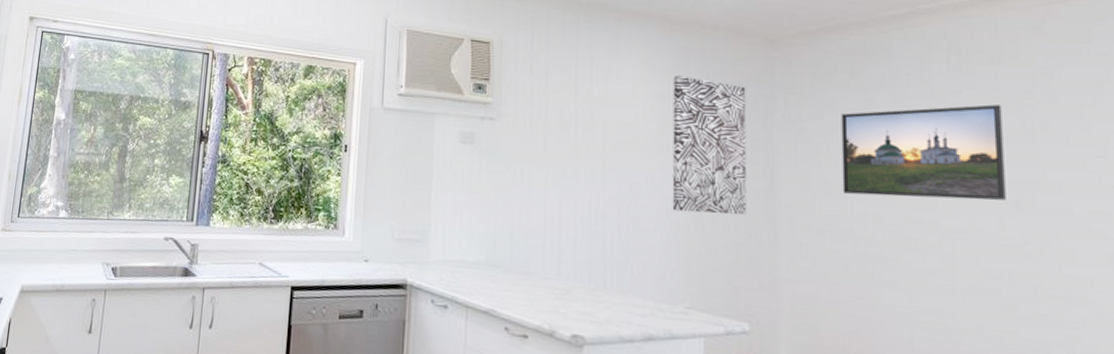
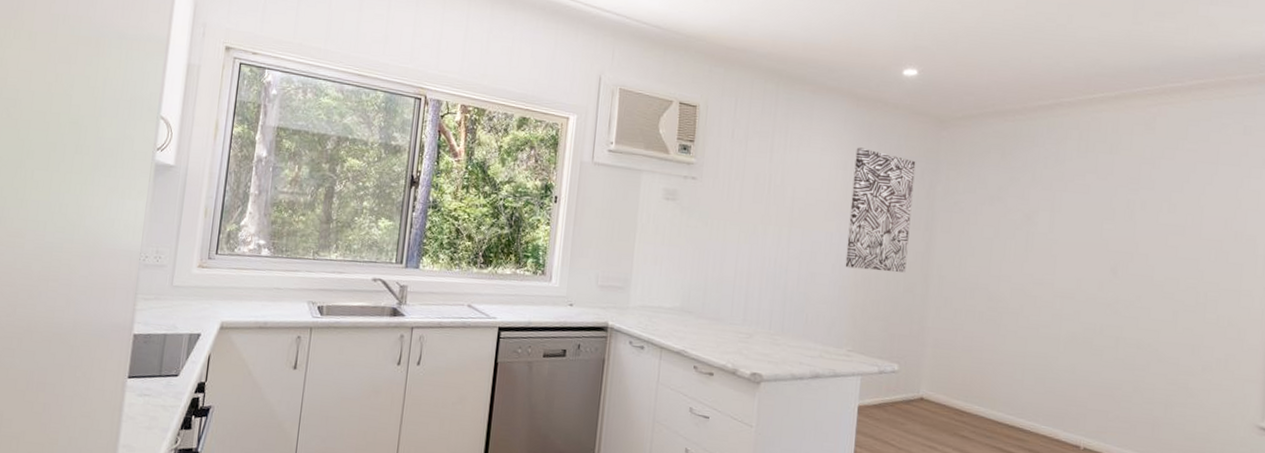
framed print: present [841,104,1006,201] -> none [984,187,1113,267]

